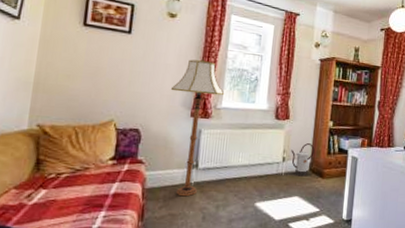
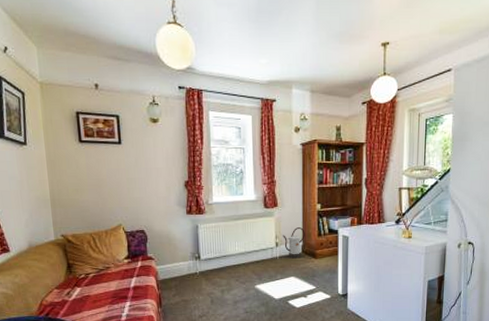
floor lamp: present [170,58,225,197] -> none [165,158,214,285]

